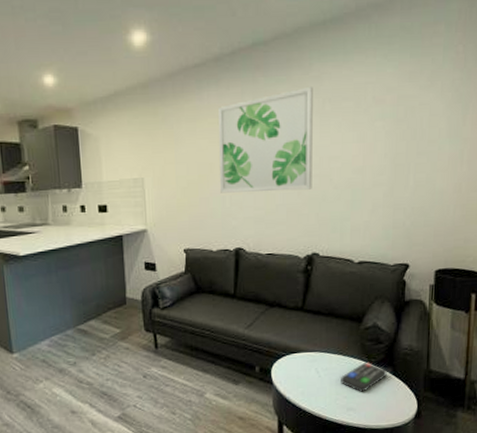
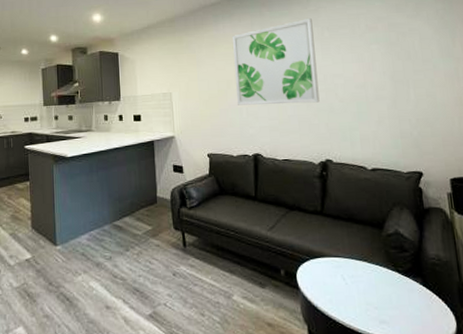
remote control: present [341,363,387,392] -> none [369,271,417,304]

